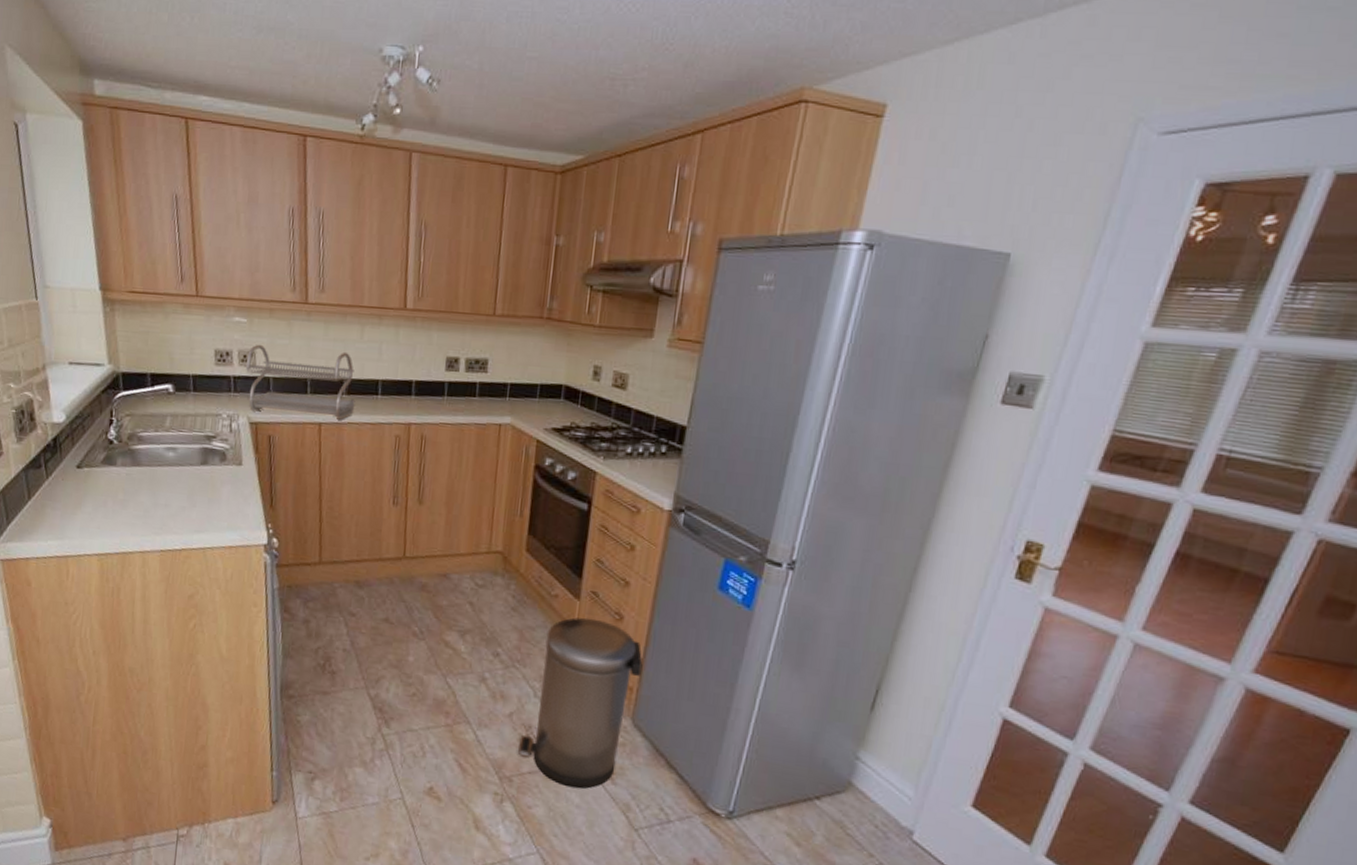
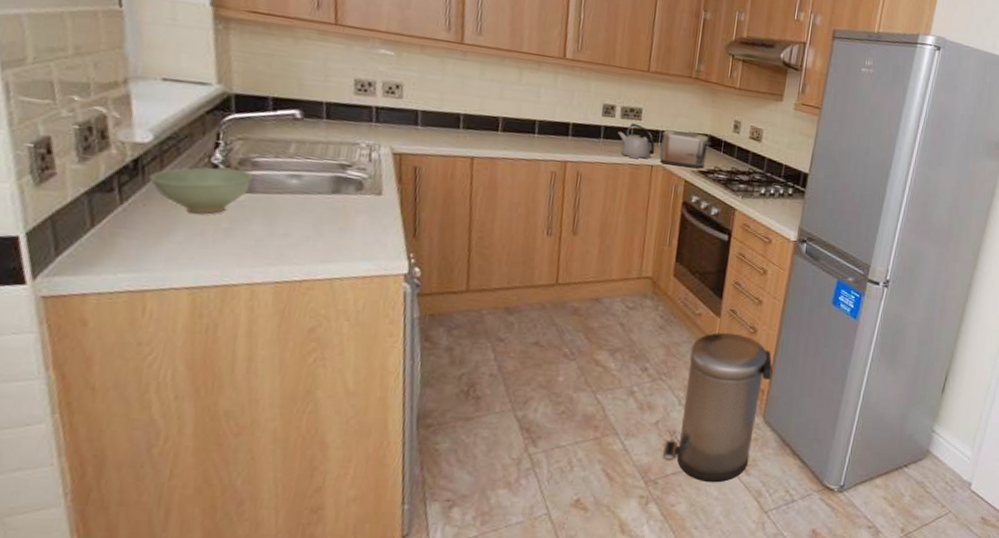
bowl: none [64,443,140,487] -> present [149,167,254,214]
dish rack: present [244,344,355,420] -> none [388,77,511,155]
kettle: none [462,377,503,418] -> present [617,123,655,159]
toaster: none [508,382,567,426] -> present [659,129,712,169]

